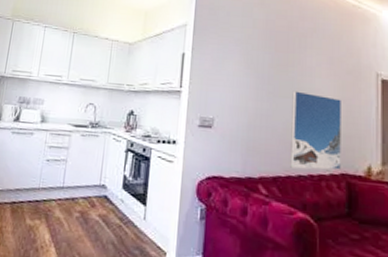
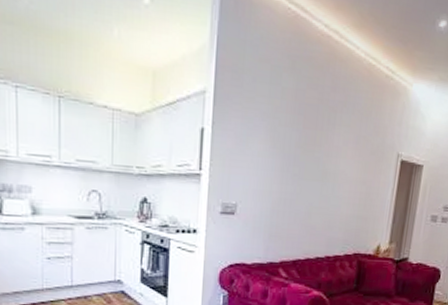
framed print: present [290,90,341,170] -> none [309,172,362,252]

